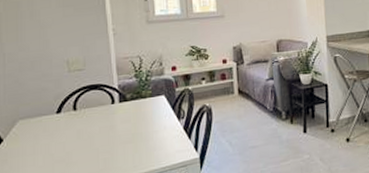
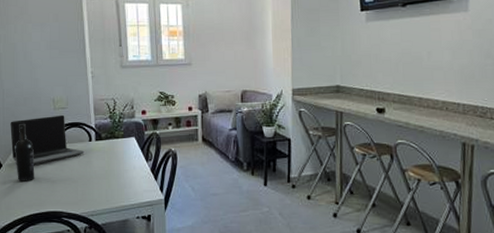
laptop computer: none [13,77,106,136] -> present [10,114,85,165]
wine bottle: none [19,89,45,157] -> present [15,123,35,182]

